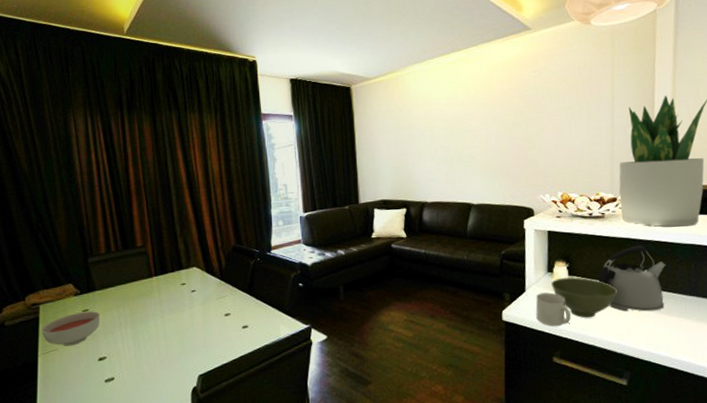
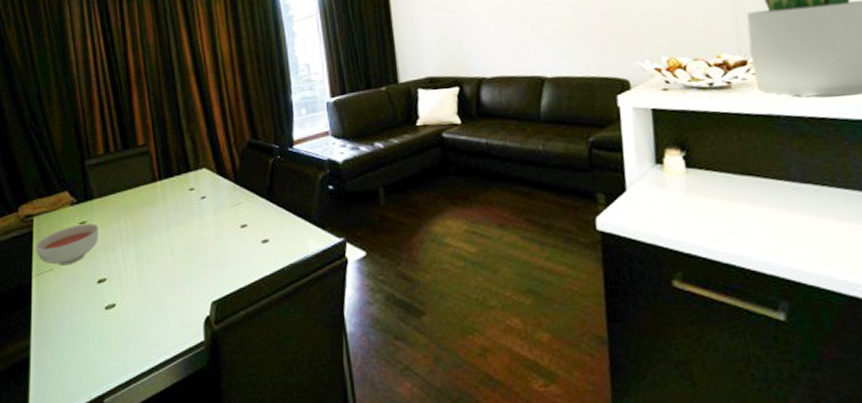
cup: present [535,292,571,327] -> none [641,191,694,239]
bowl: present [551,277,617,318] -> none [662,170,759,226]
kettle: present [598,245,666,312] -> none [729,123,833,216]

